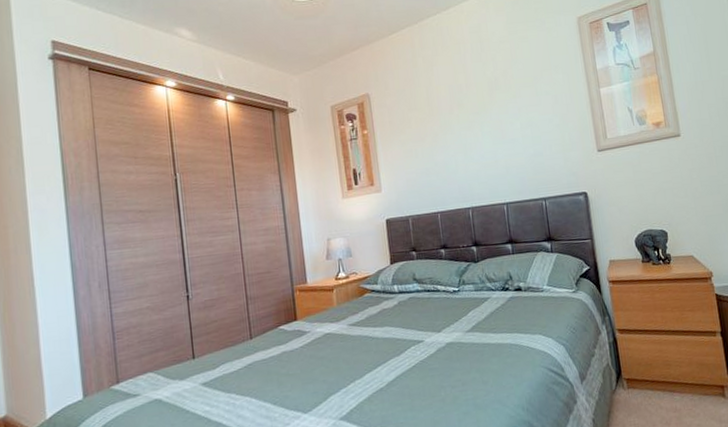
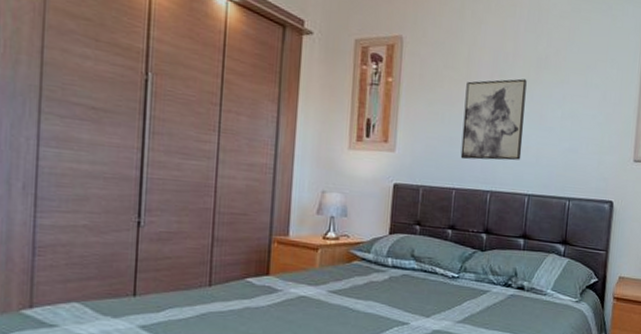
wall art: none [430,103,493,185] -> present [460,78,527,161]

